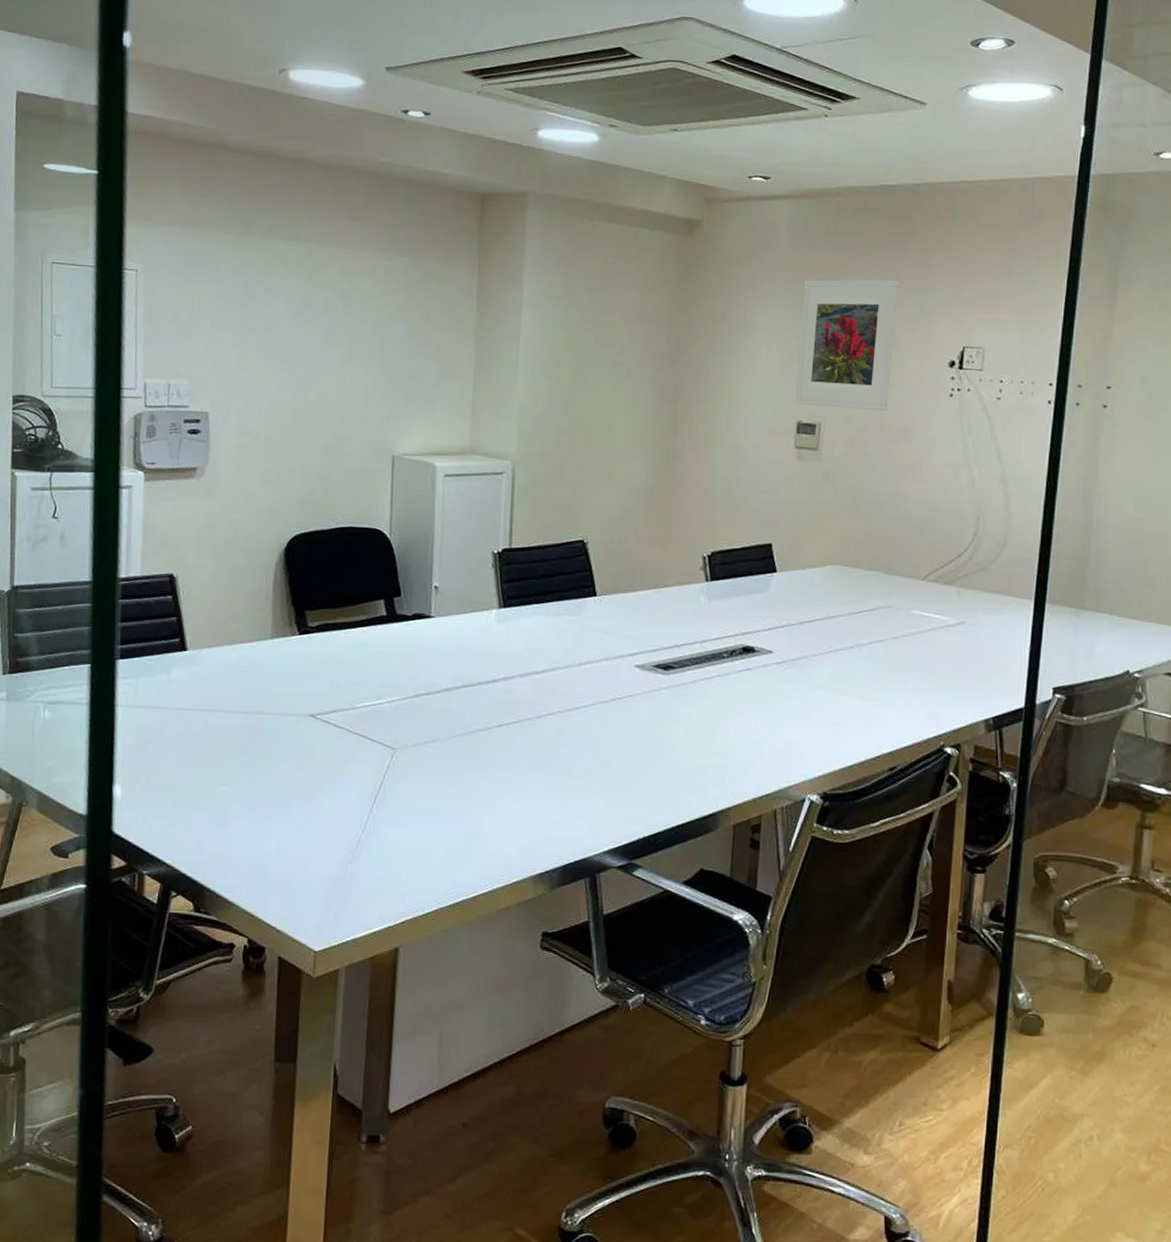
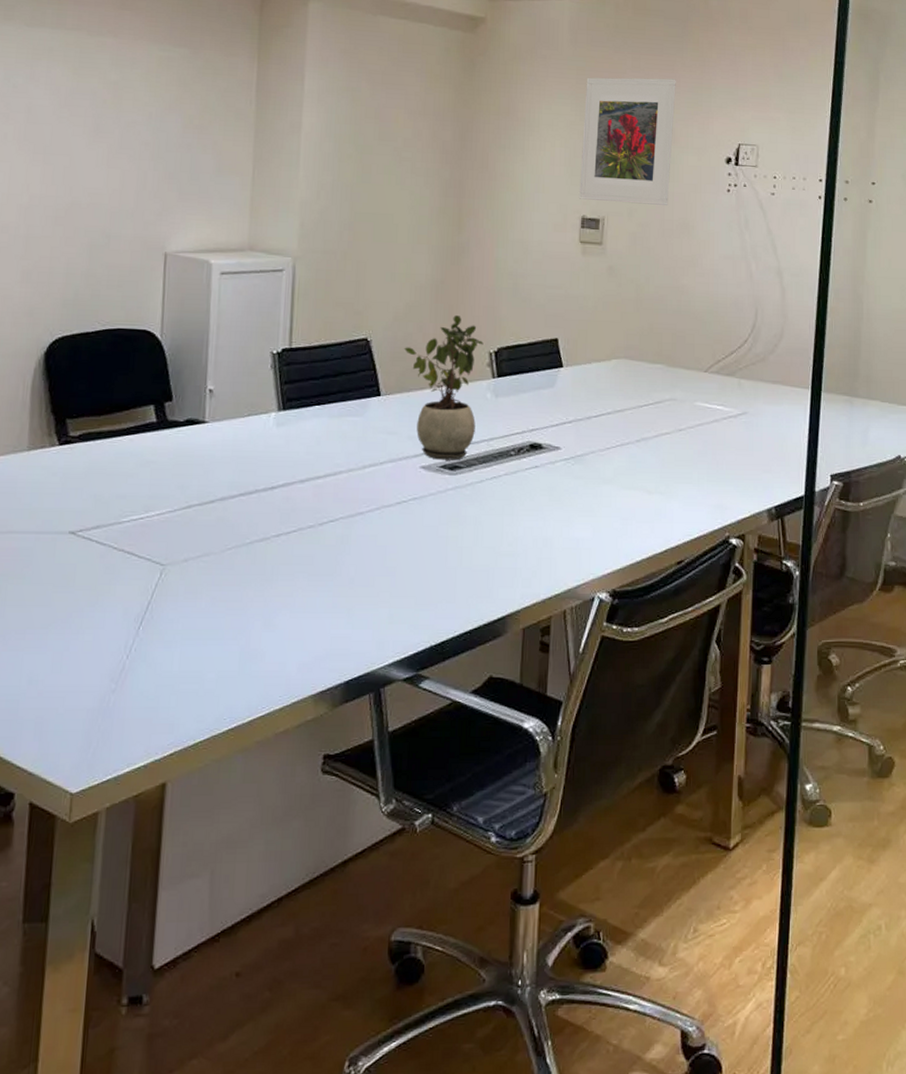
potted plant: none [618,519,697,661] -> present [403,315,484,460]

